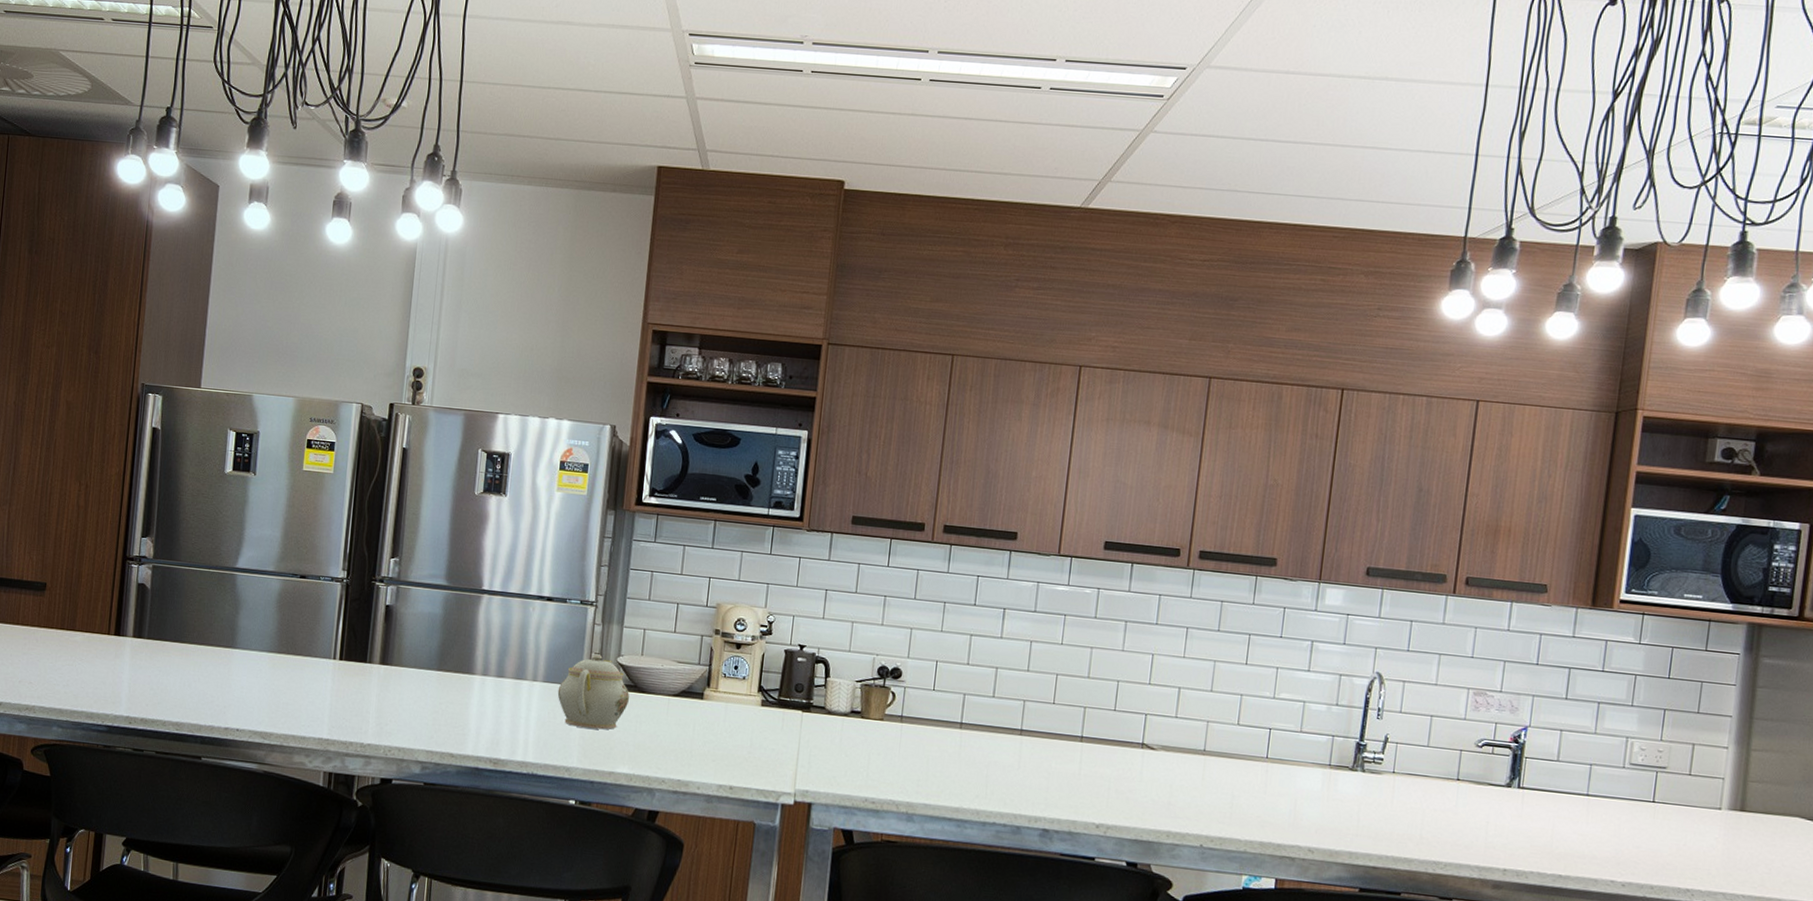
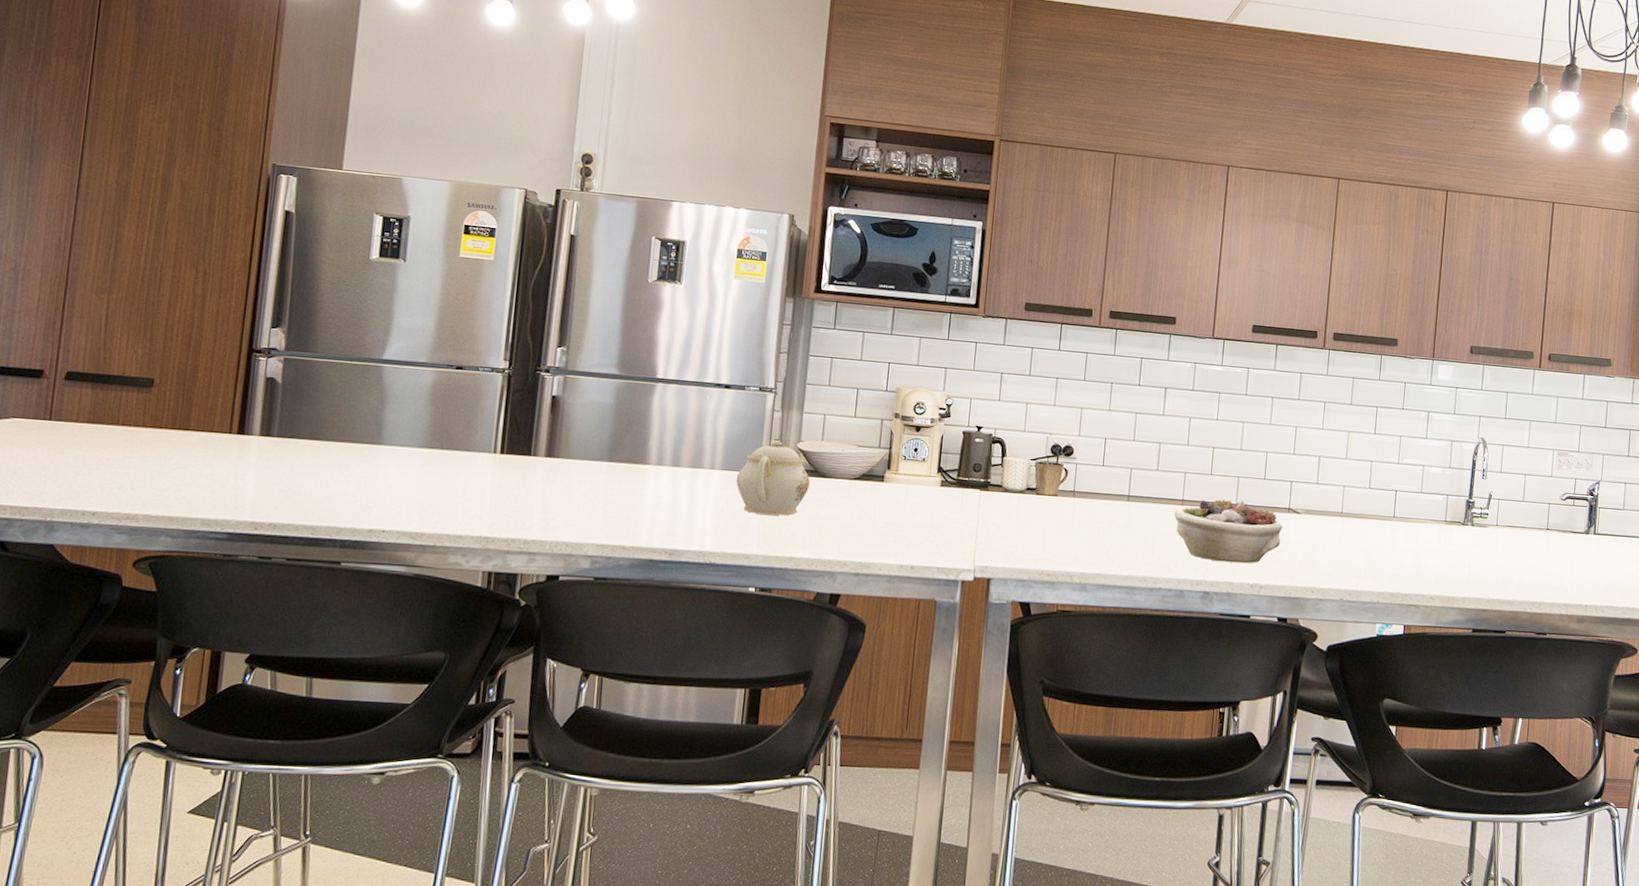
succulent planter: none [1011,730,1134,801] -> present [1174,499,1282,564]

